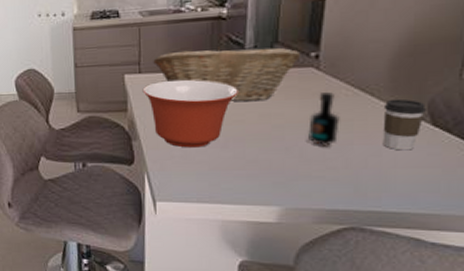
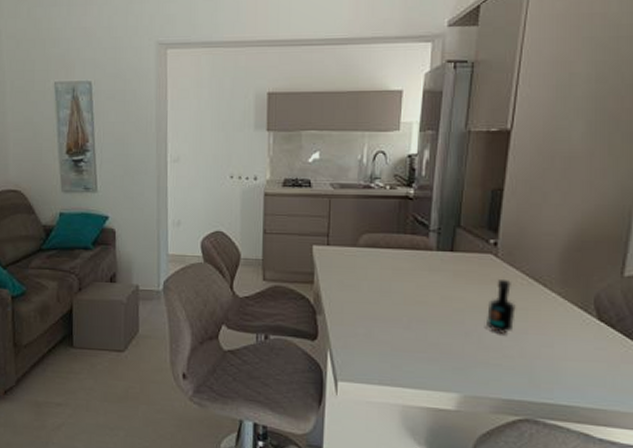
mixing bowl: present [142,79,238,148] -> none [329,255,422,327]
fruit basket: present [153,47,301,102] -> none [342,226,481,283]
coffee cup: present [382,98,426,151] -> none [554,291,592,343]

